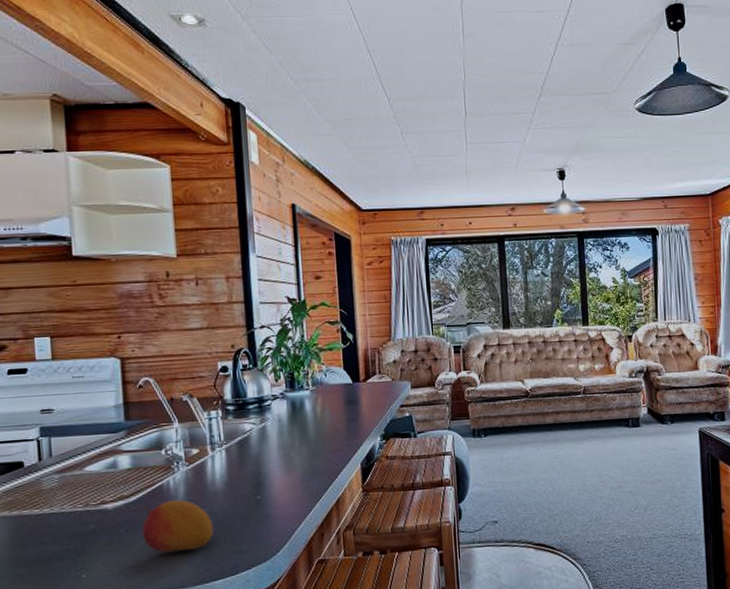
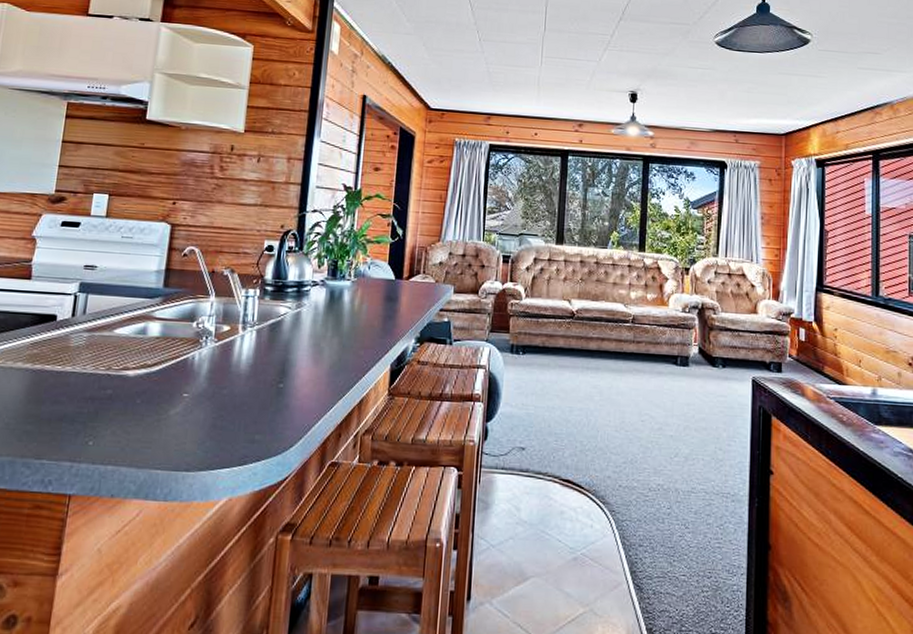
fruit: present [142,500,214,553] -> none [157,376,230,432]

